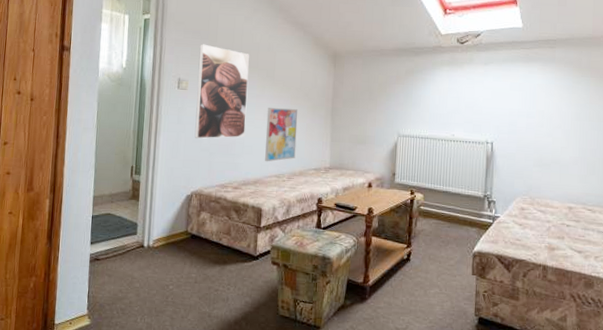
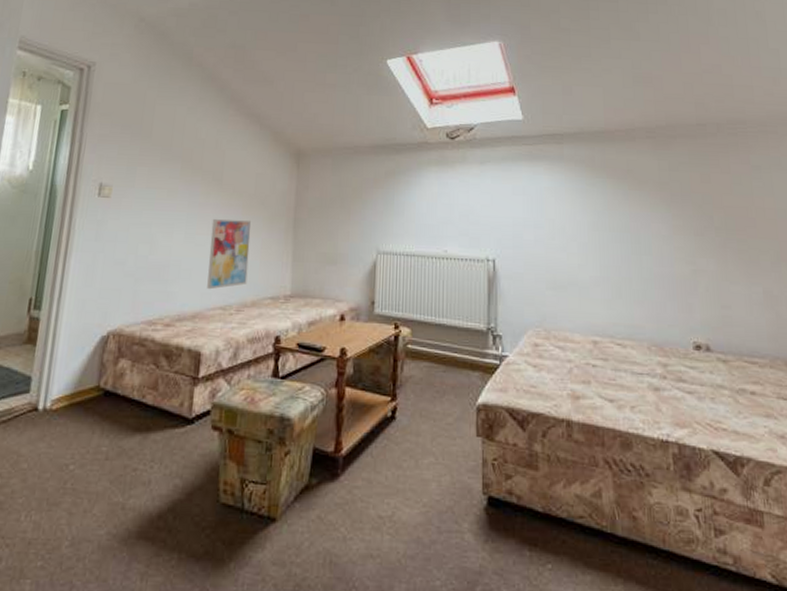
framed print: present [194,44,249,139] -> none [116,140,192,261]

